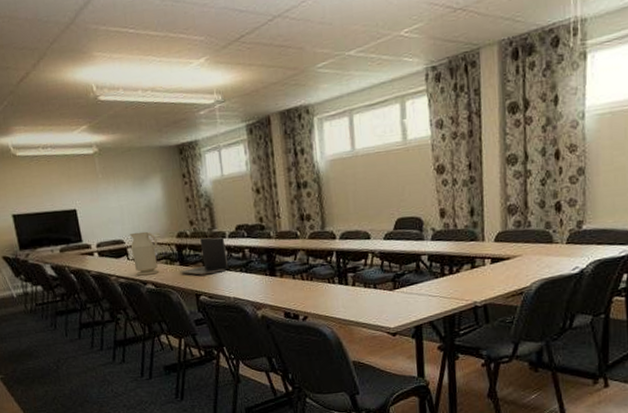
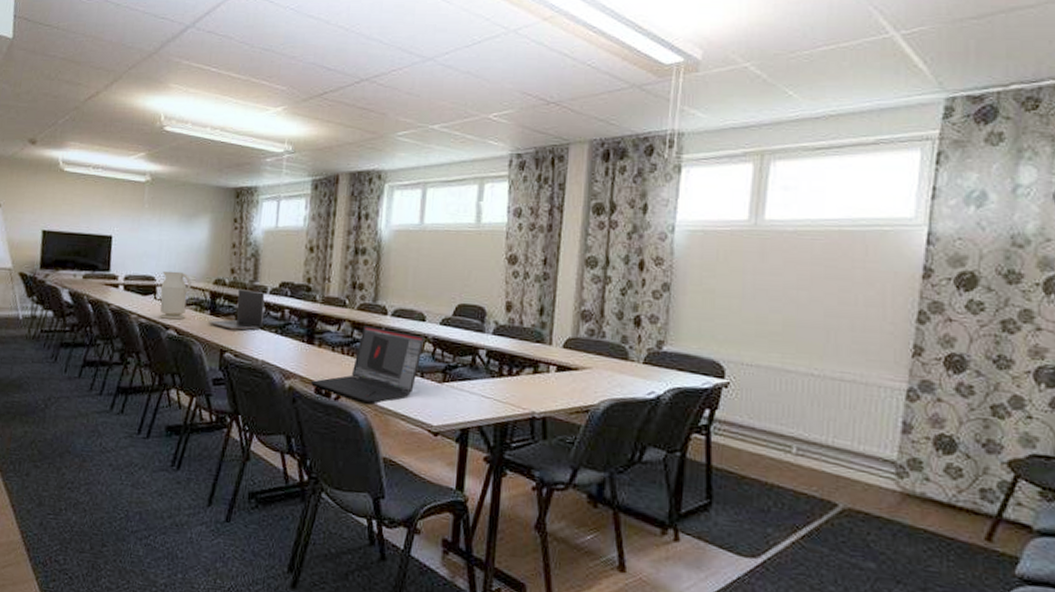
laptop: none [279,251,373,319] -> present [310,326,425,404]

